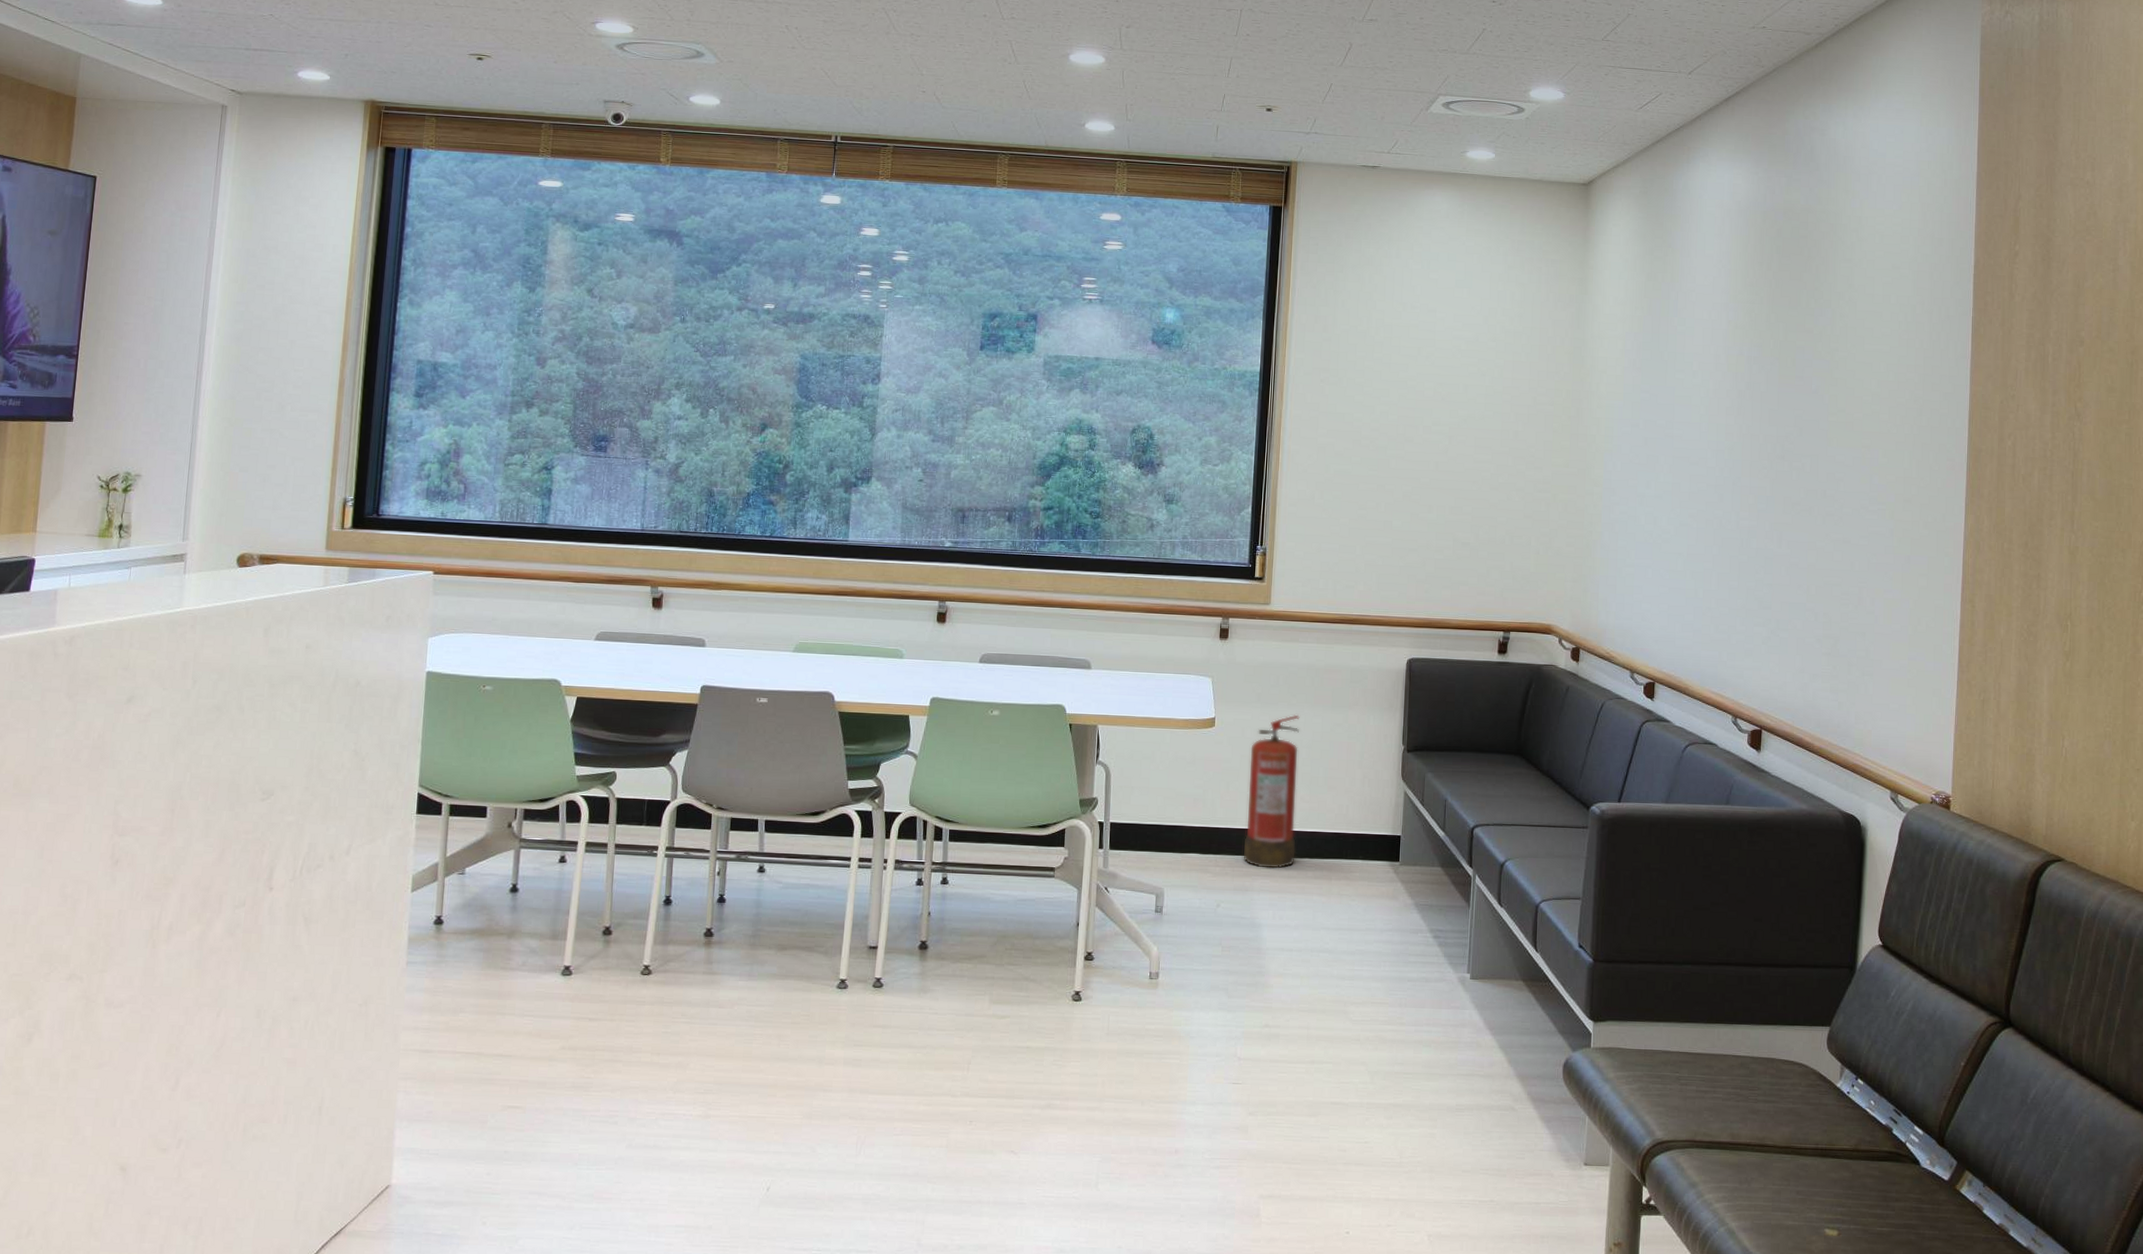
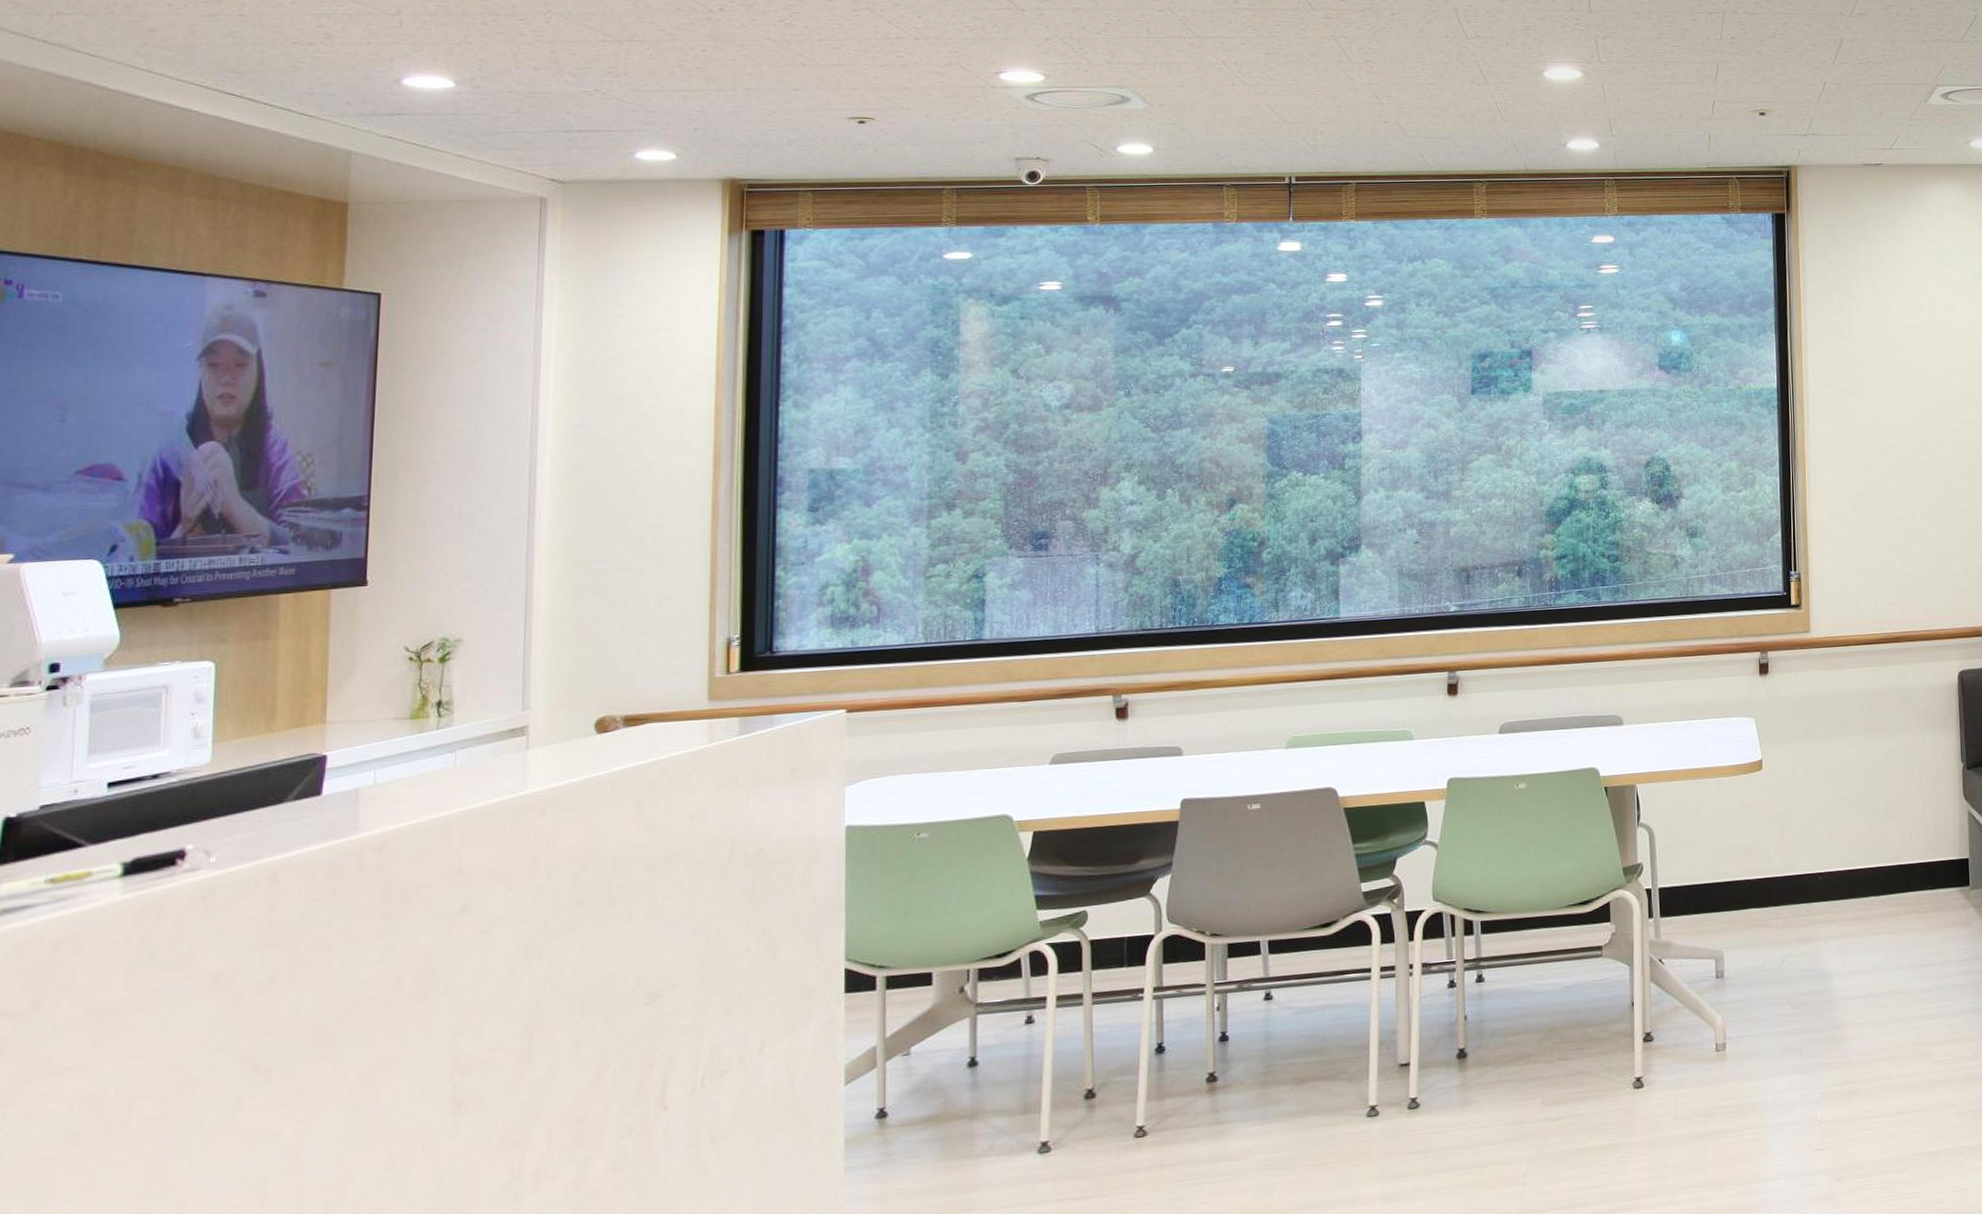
fire extinguisher: present [1243,714,1300,869] -> none [1803,745,1861,913]

